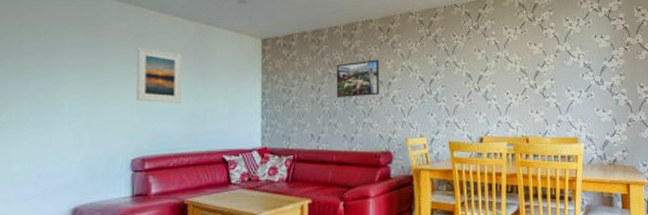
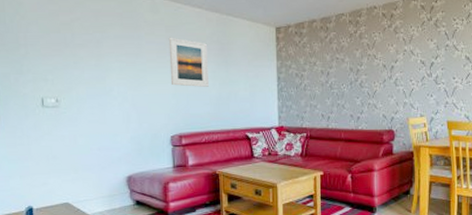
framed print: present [336,59,380,97] -> none [343,45,383,81]

